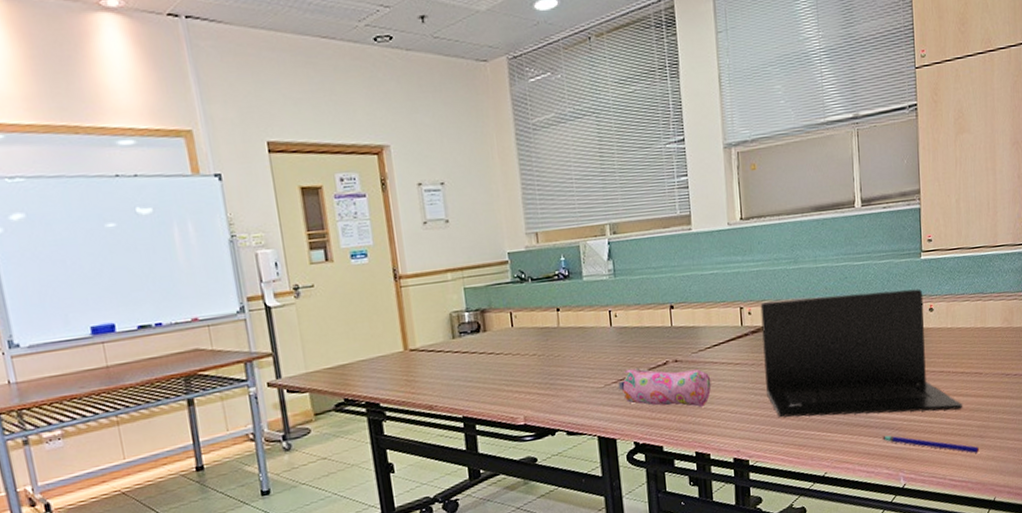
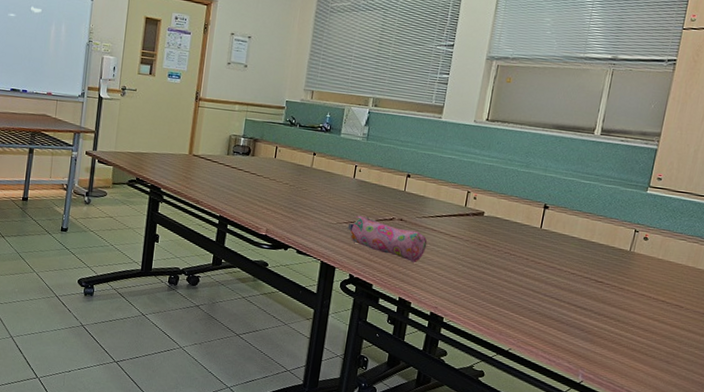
laptop: present [760,289,963,418] -> none [473,192,657,332]
pen: present [883,435,980,454] -> none [570,333,664,376]

